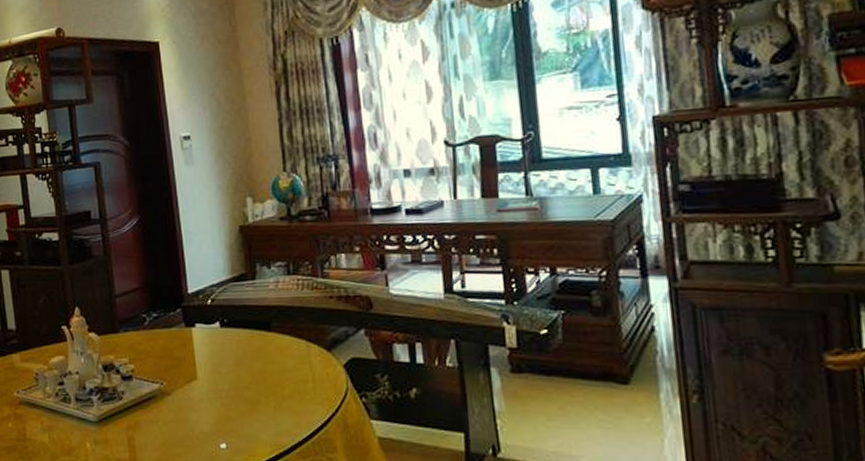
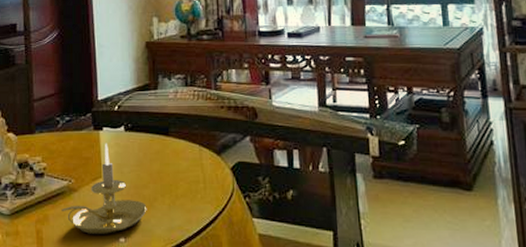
candle holder: none [154,340,250,441] -> present [61,143,147,234]

